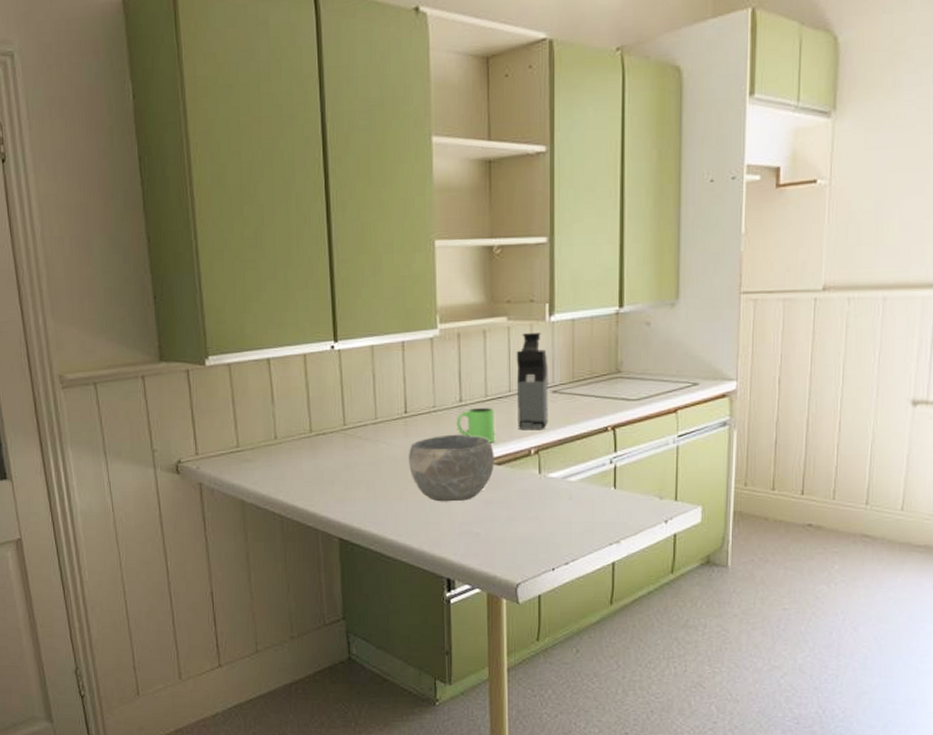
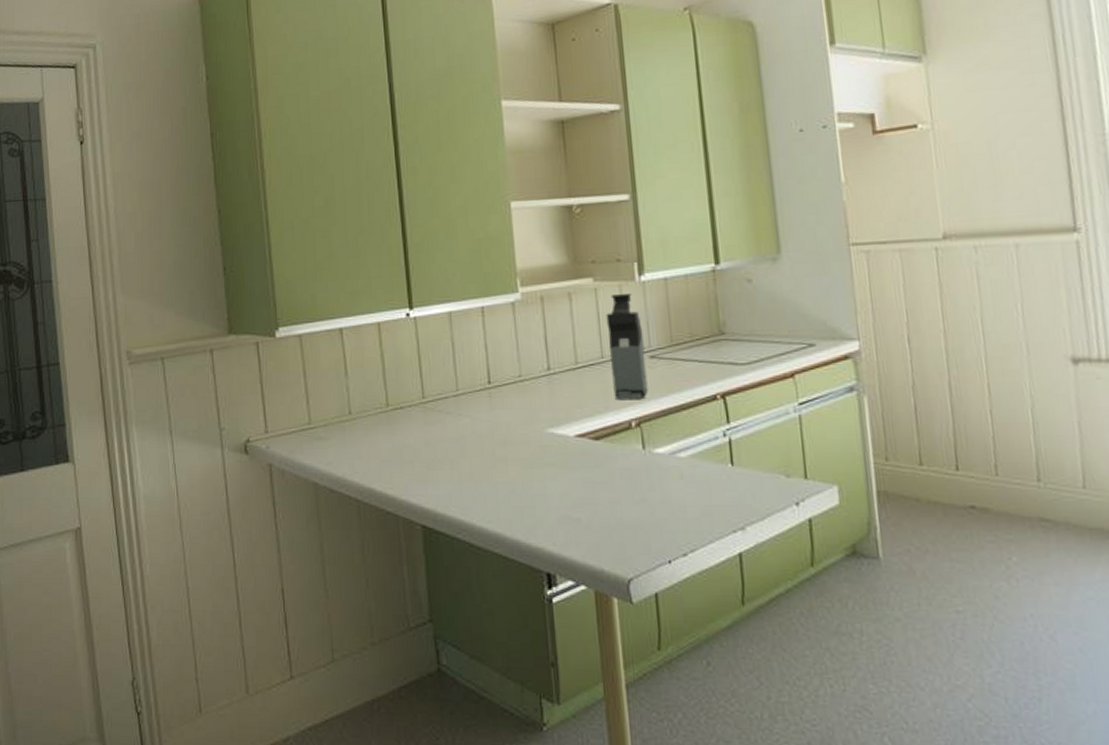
bowl: present [409,434,494,502] -> none [495,406,592,483]
mug: present [456,407,496,443] -> none [545,375,591,415]

